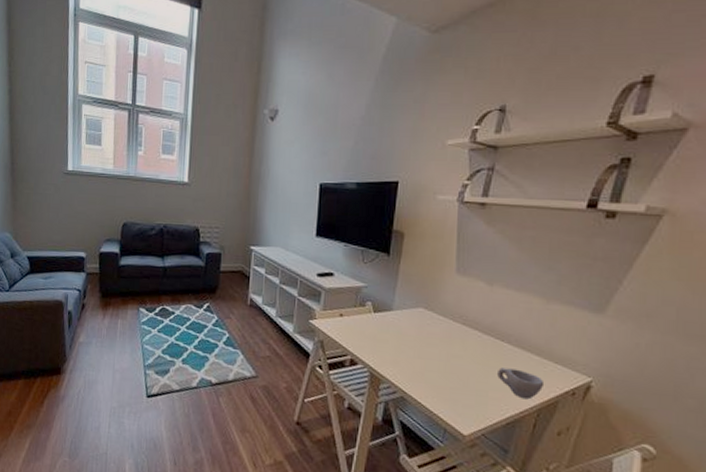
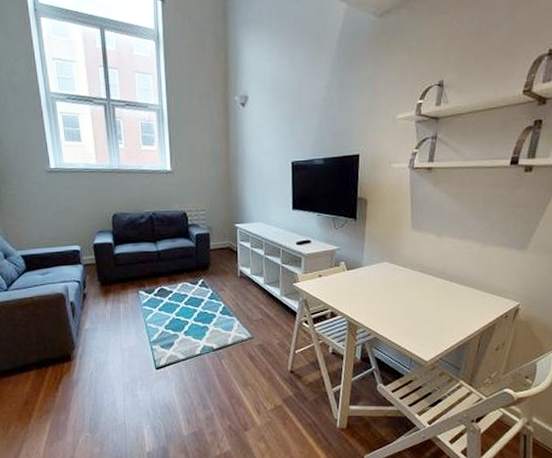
cup: present [497,367,545,400] -> none [449,303,485,326]

